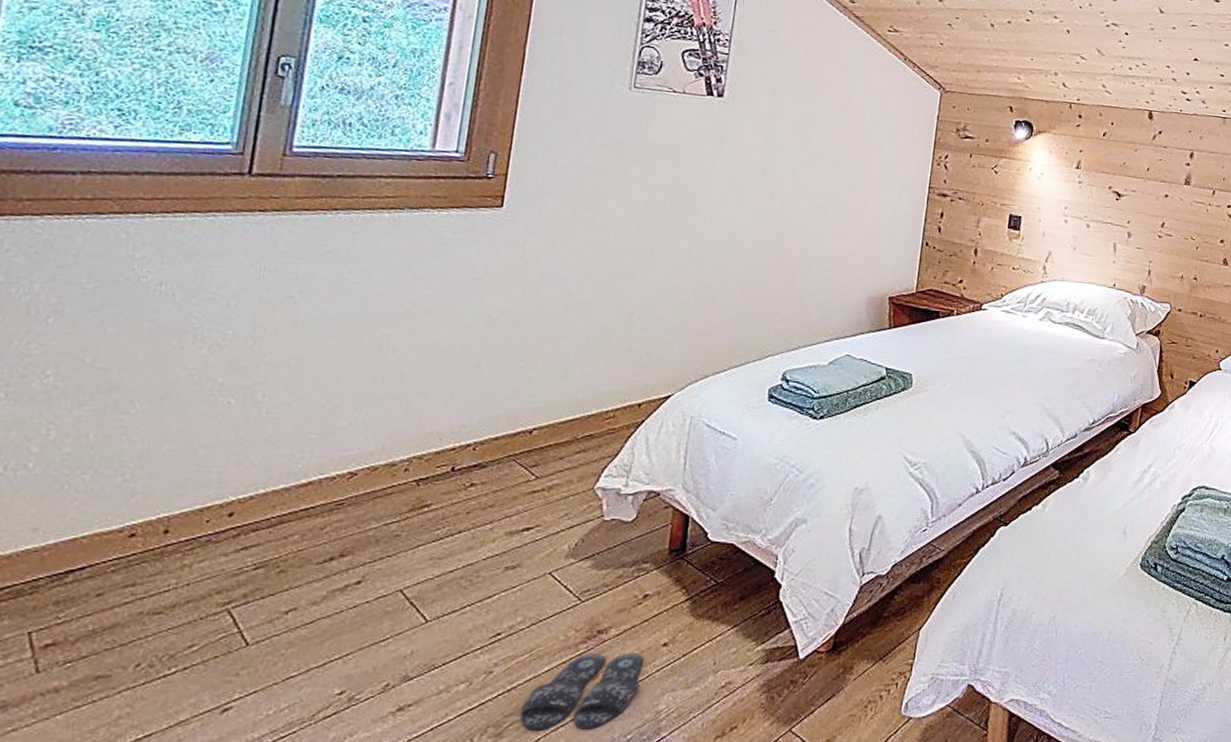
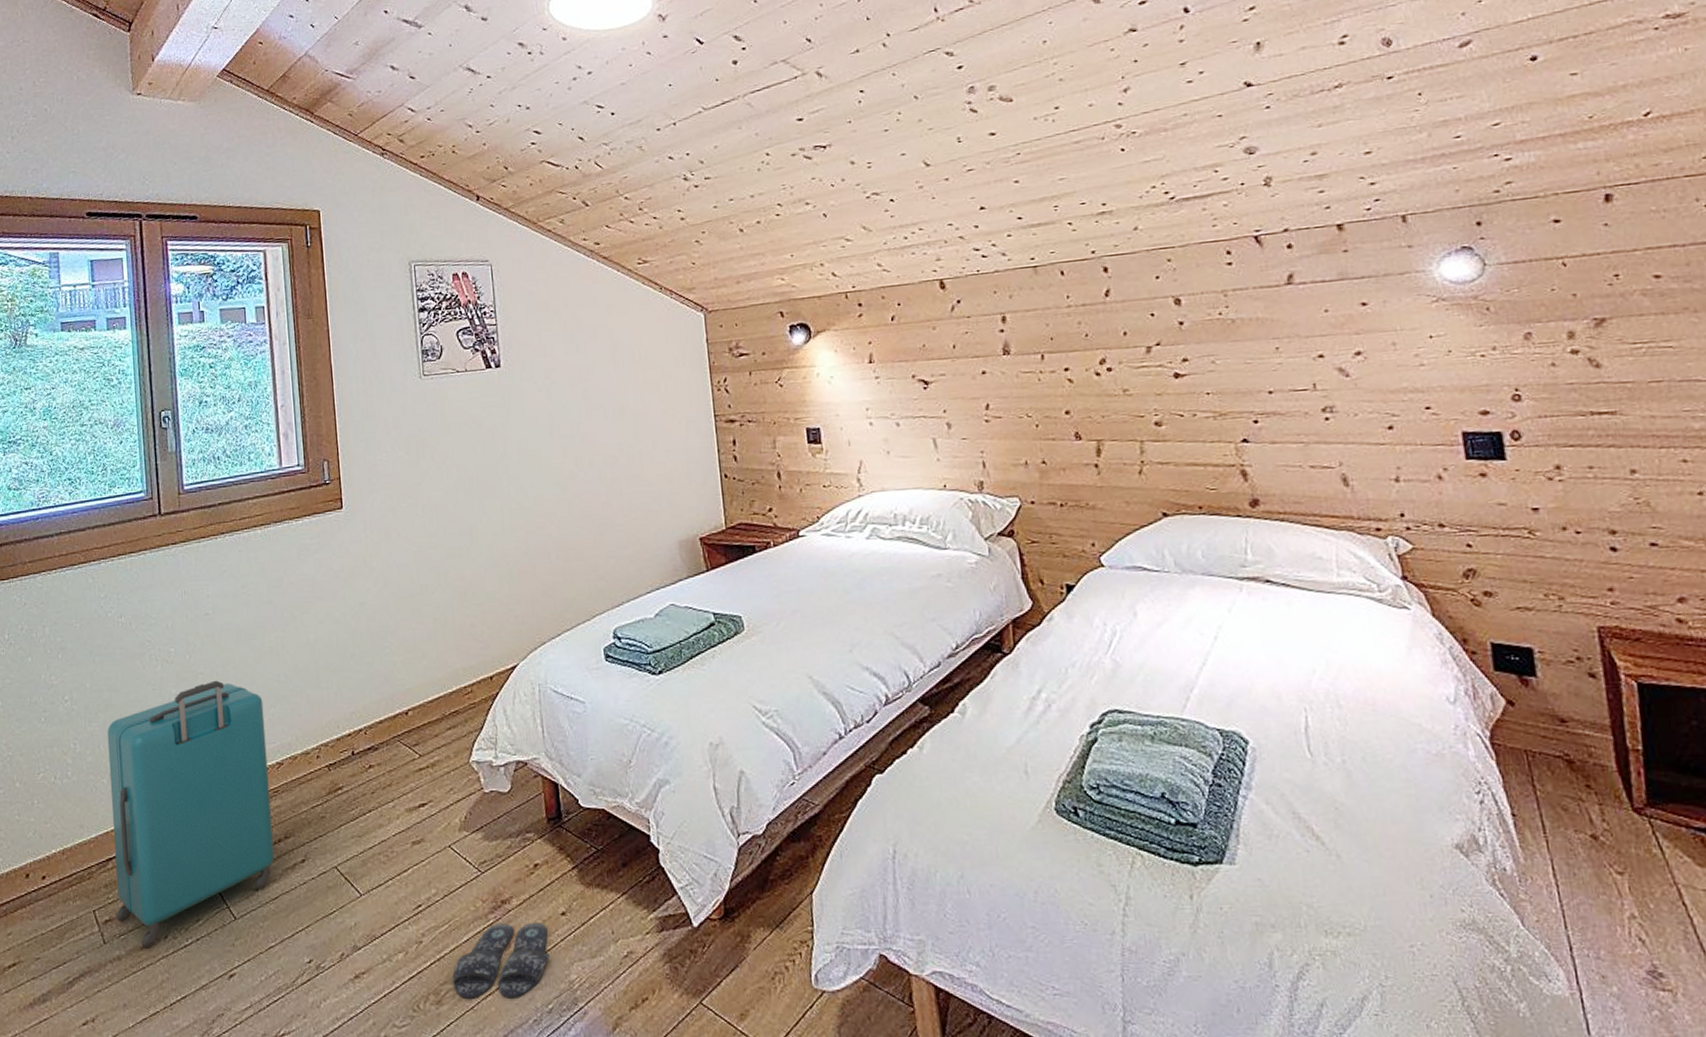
suitcase: none [63,373,347,678] -> present [107,680,274,949]

